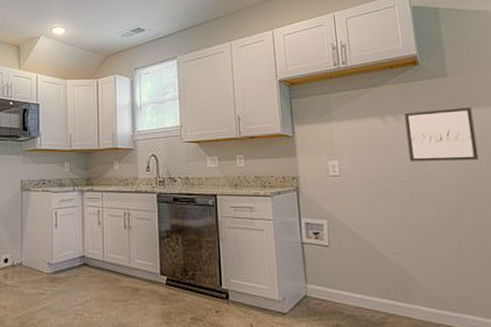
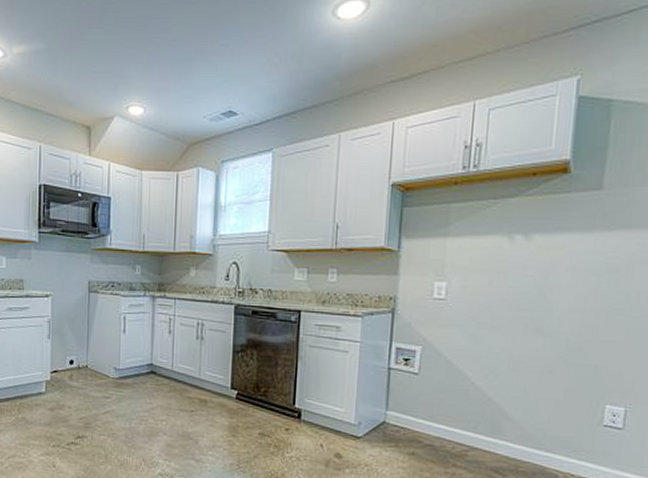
wall art: present [404,107,479,161] -> none [532,229,624,292]

